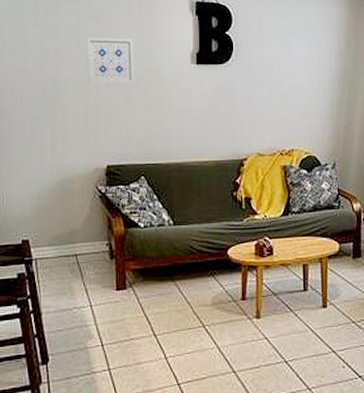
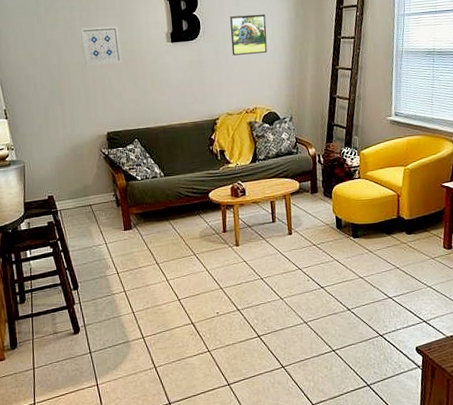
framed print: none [268,40,311,86] -> present [230,14,268,56]

